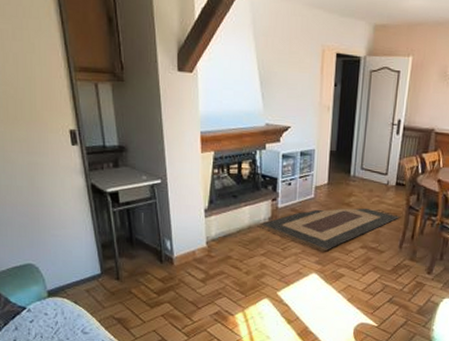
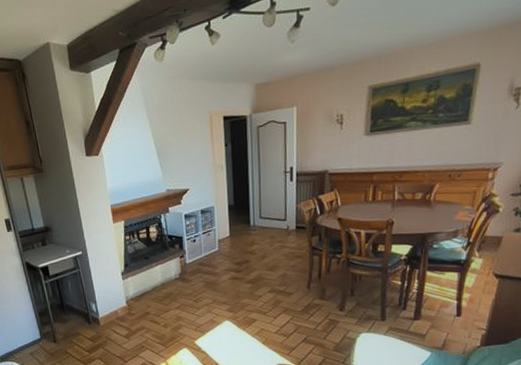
rug: present [258,208,401,252] -> none [170,253,305,300]

